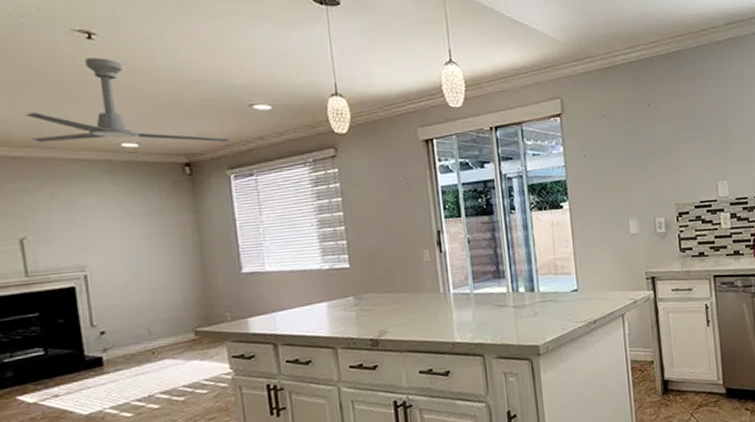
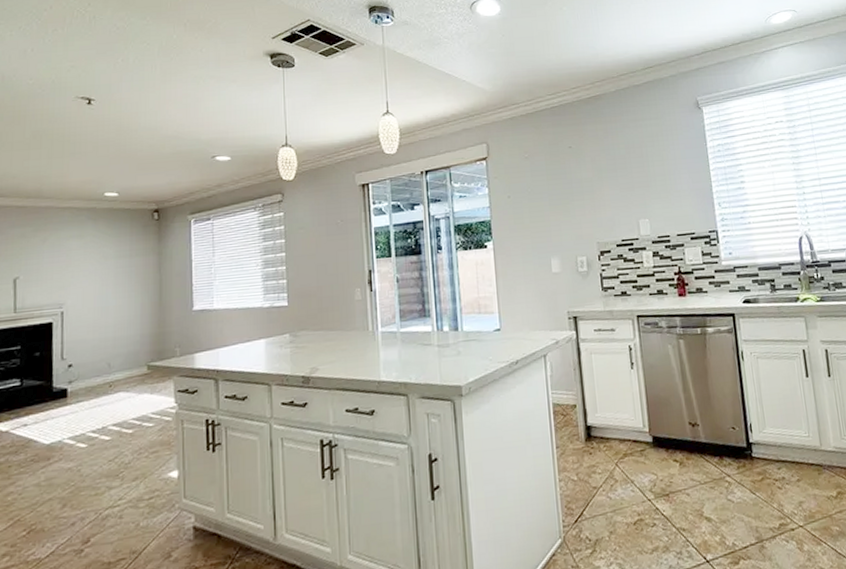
ceiling fan: present [26,58,231,142] -> none [32,120,194,193]

